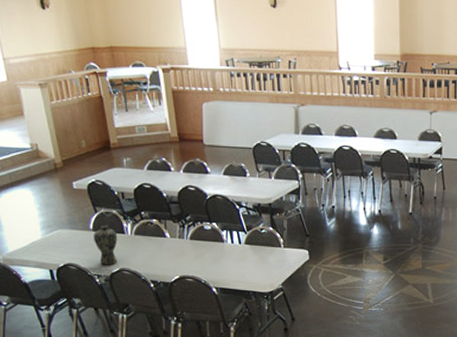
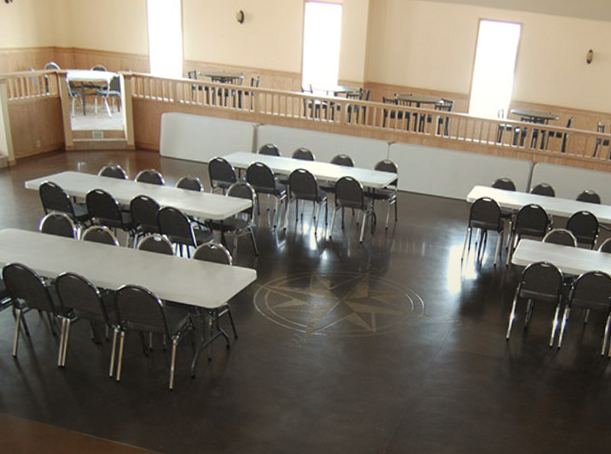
vase: present [94,225,118,265] -> none [42,227,67,269]

